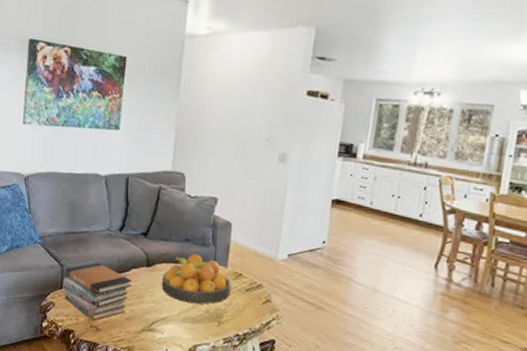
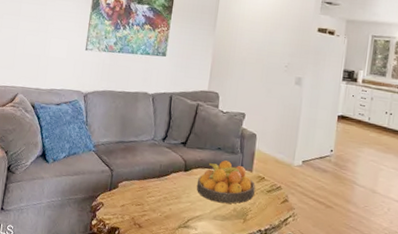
book stack: present [63,262,133,321] -> none [111,167,172,219]

